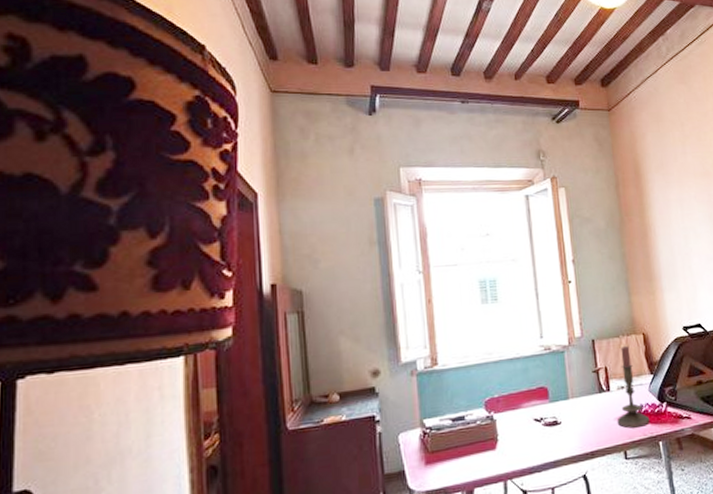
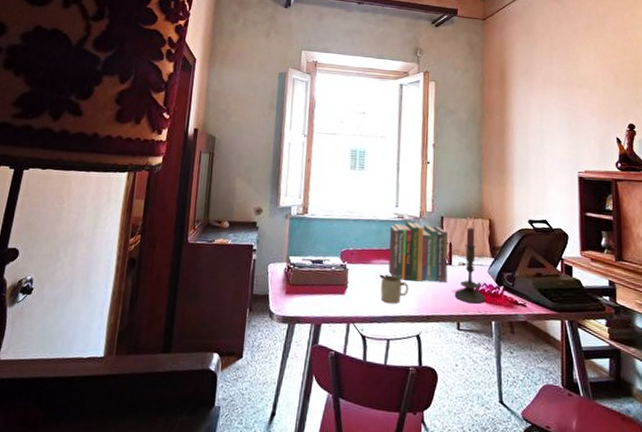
mug: none [536,415,568,449] -> present [380,275,409,304]
books: none [537,351,608,419] -> present [388,221,449,283]

